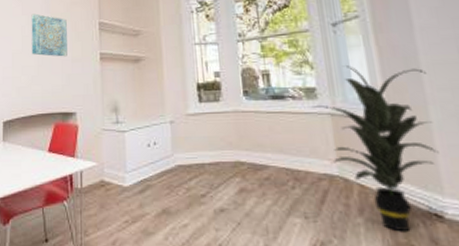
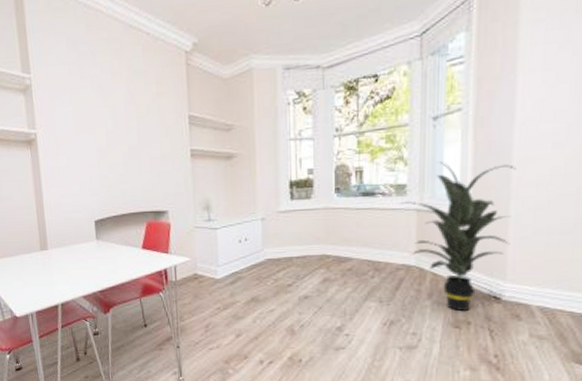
wall art: present [31,13,67,57] -> none [114,105,156,154]

